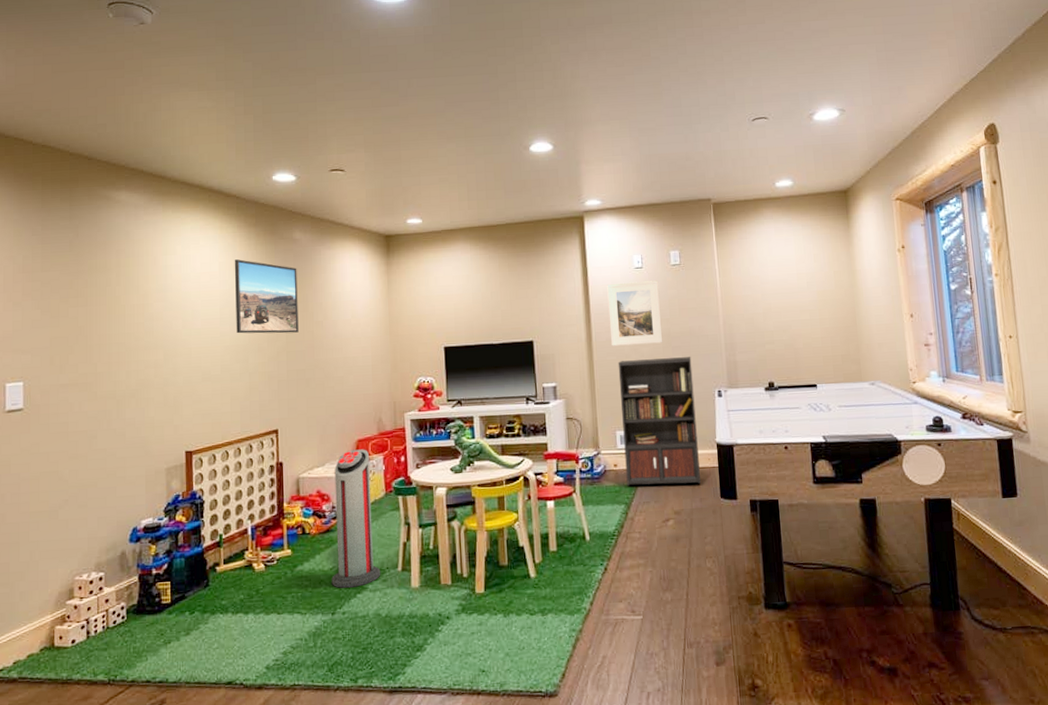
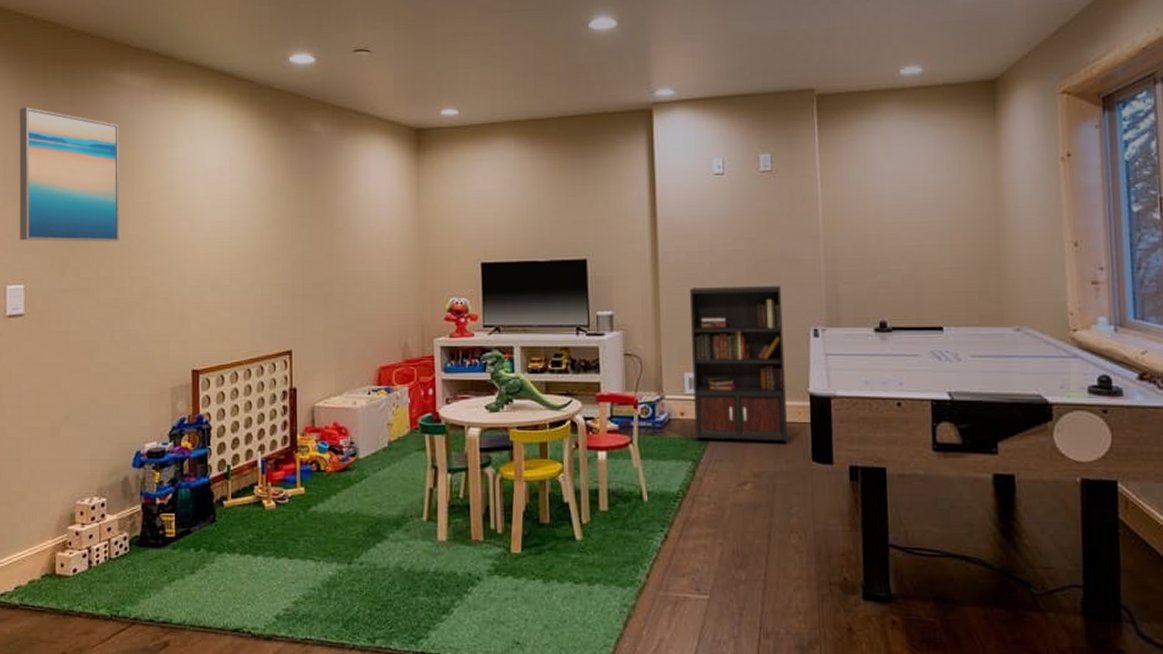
wall art: none [18,221,116,343] -> present [19,106,119,243]
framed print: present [234,259,299,334] -> none [246,154,316,241]
air purifier: present [332,449,381,588] -> none [348,378,404,535]
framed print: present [607,280,663,346] -> none [679,190,747,269]

